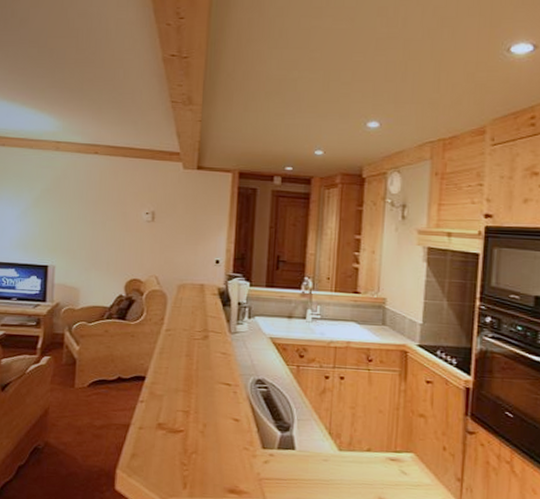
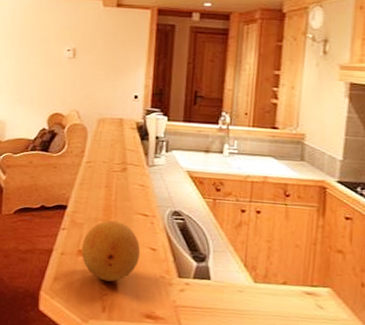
fruit: none [161,390,223,456] -> present [81,220,141,282]

